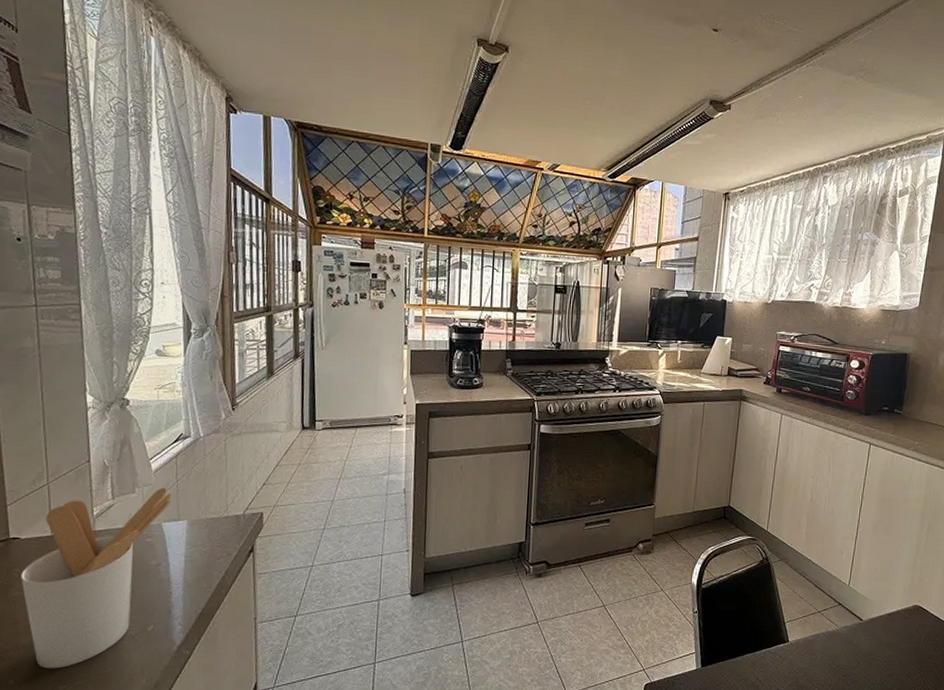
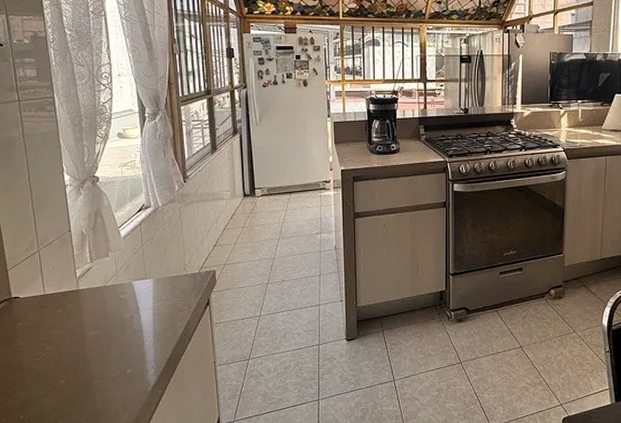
utensil holder: present [21,487,172,669] -> none [23,251,139,406]

